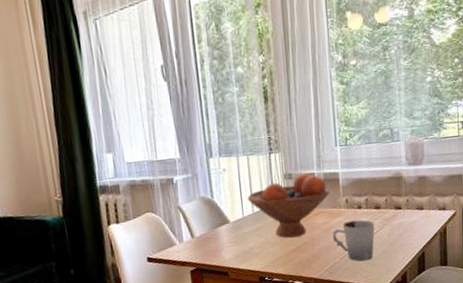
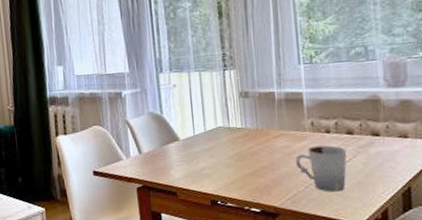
fruit bowl: present [247,172,330,238] -> none [199,91,293,160]

